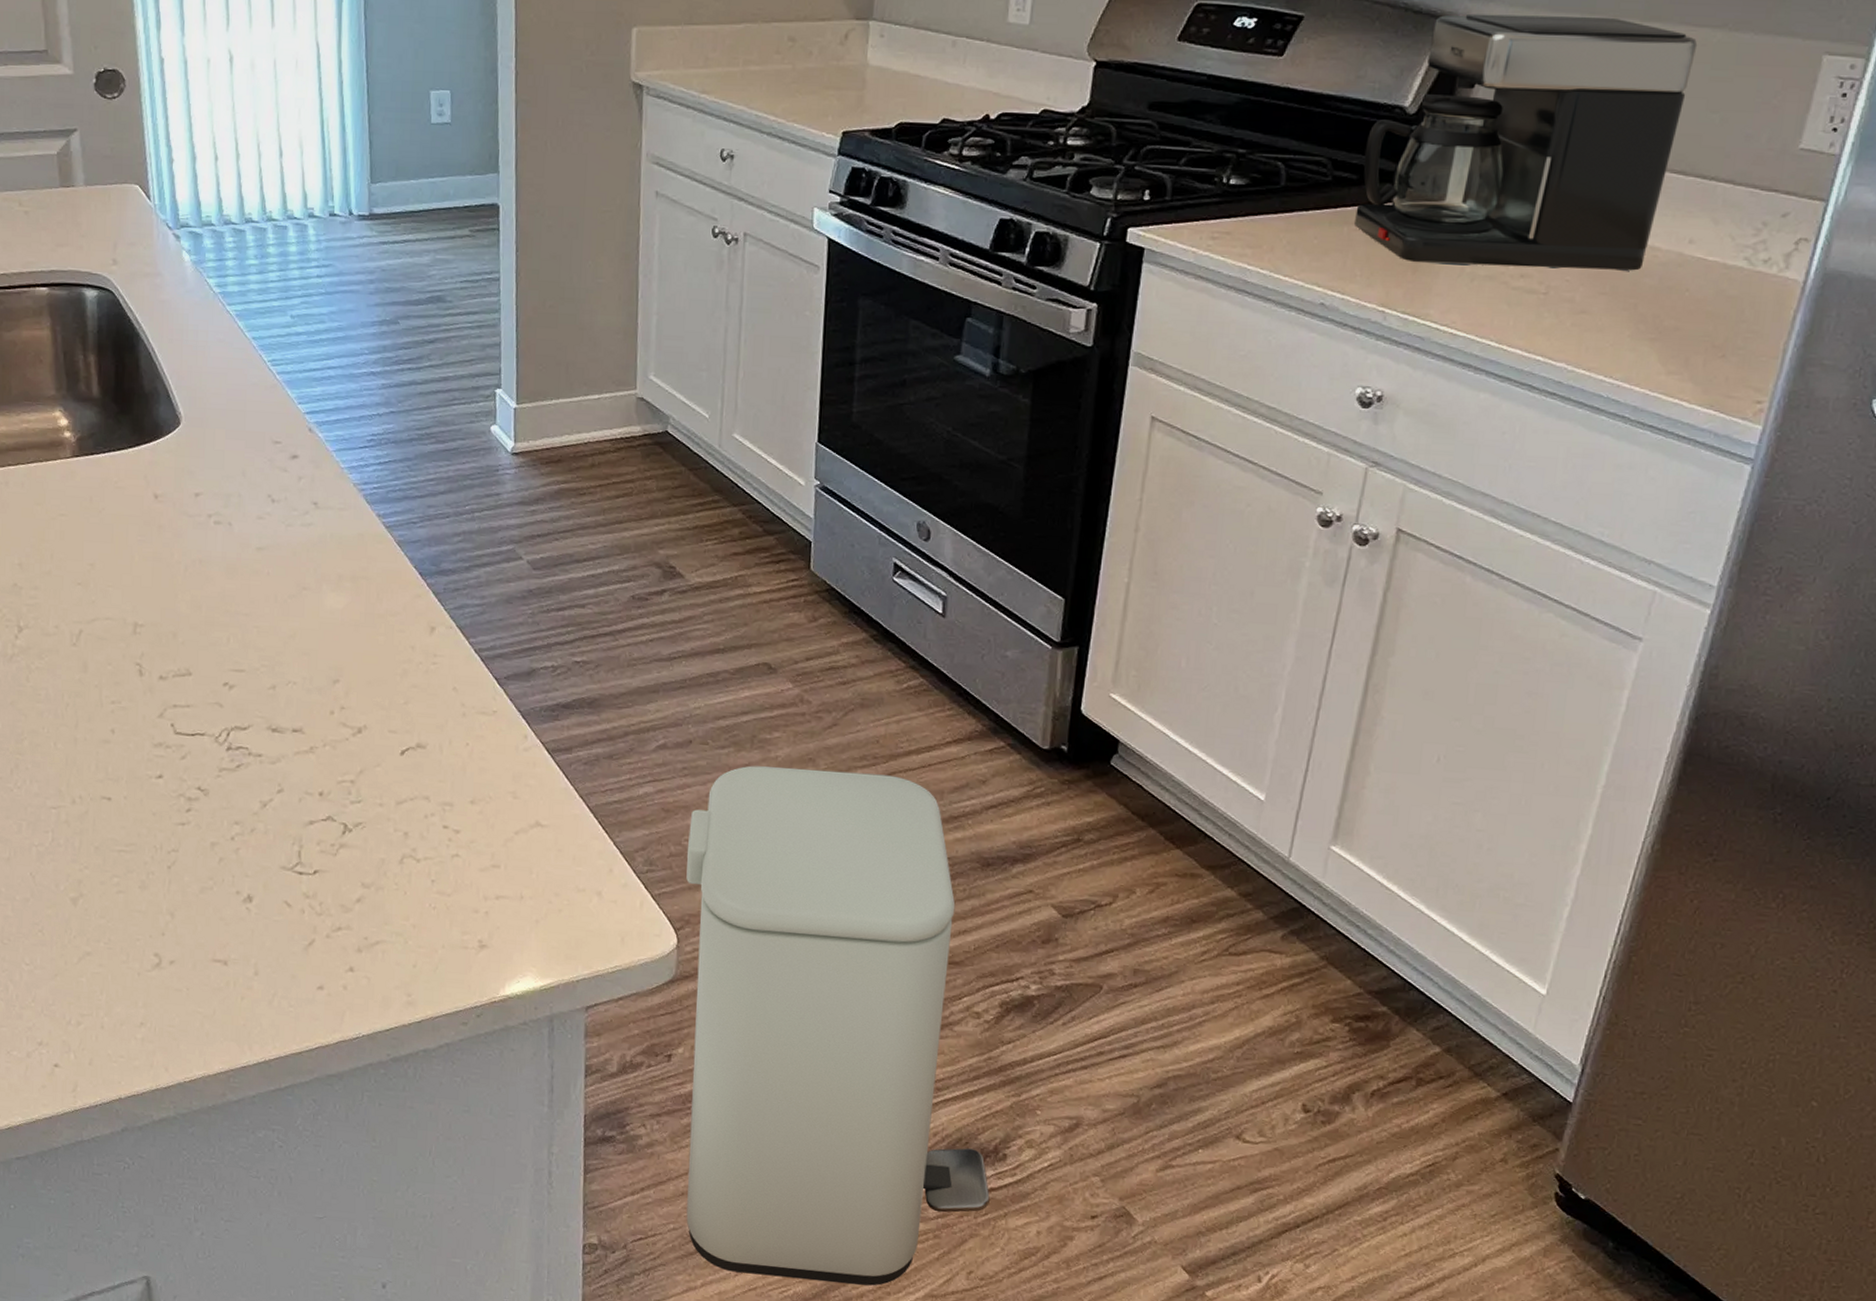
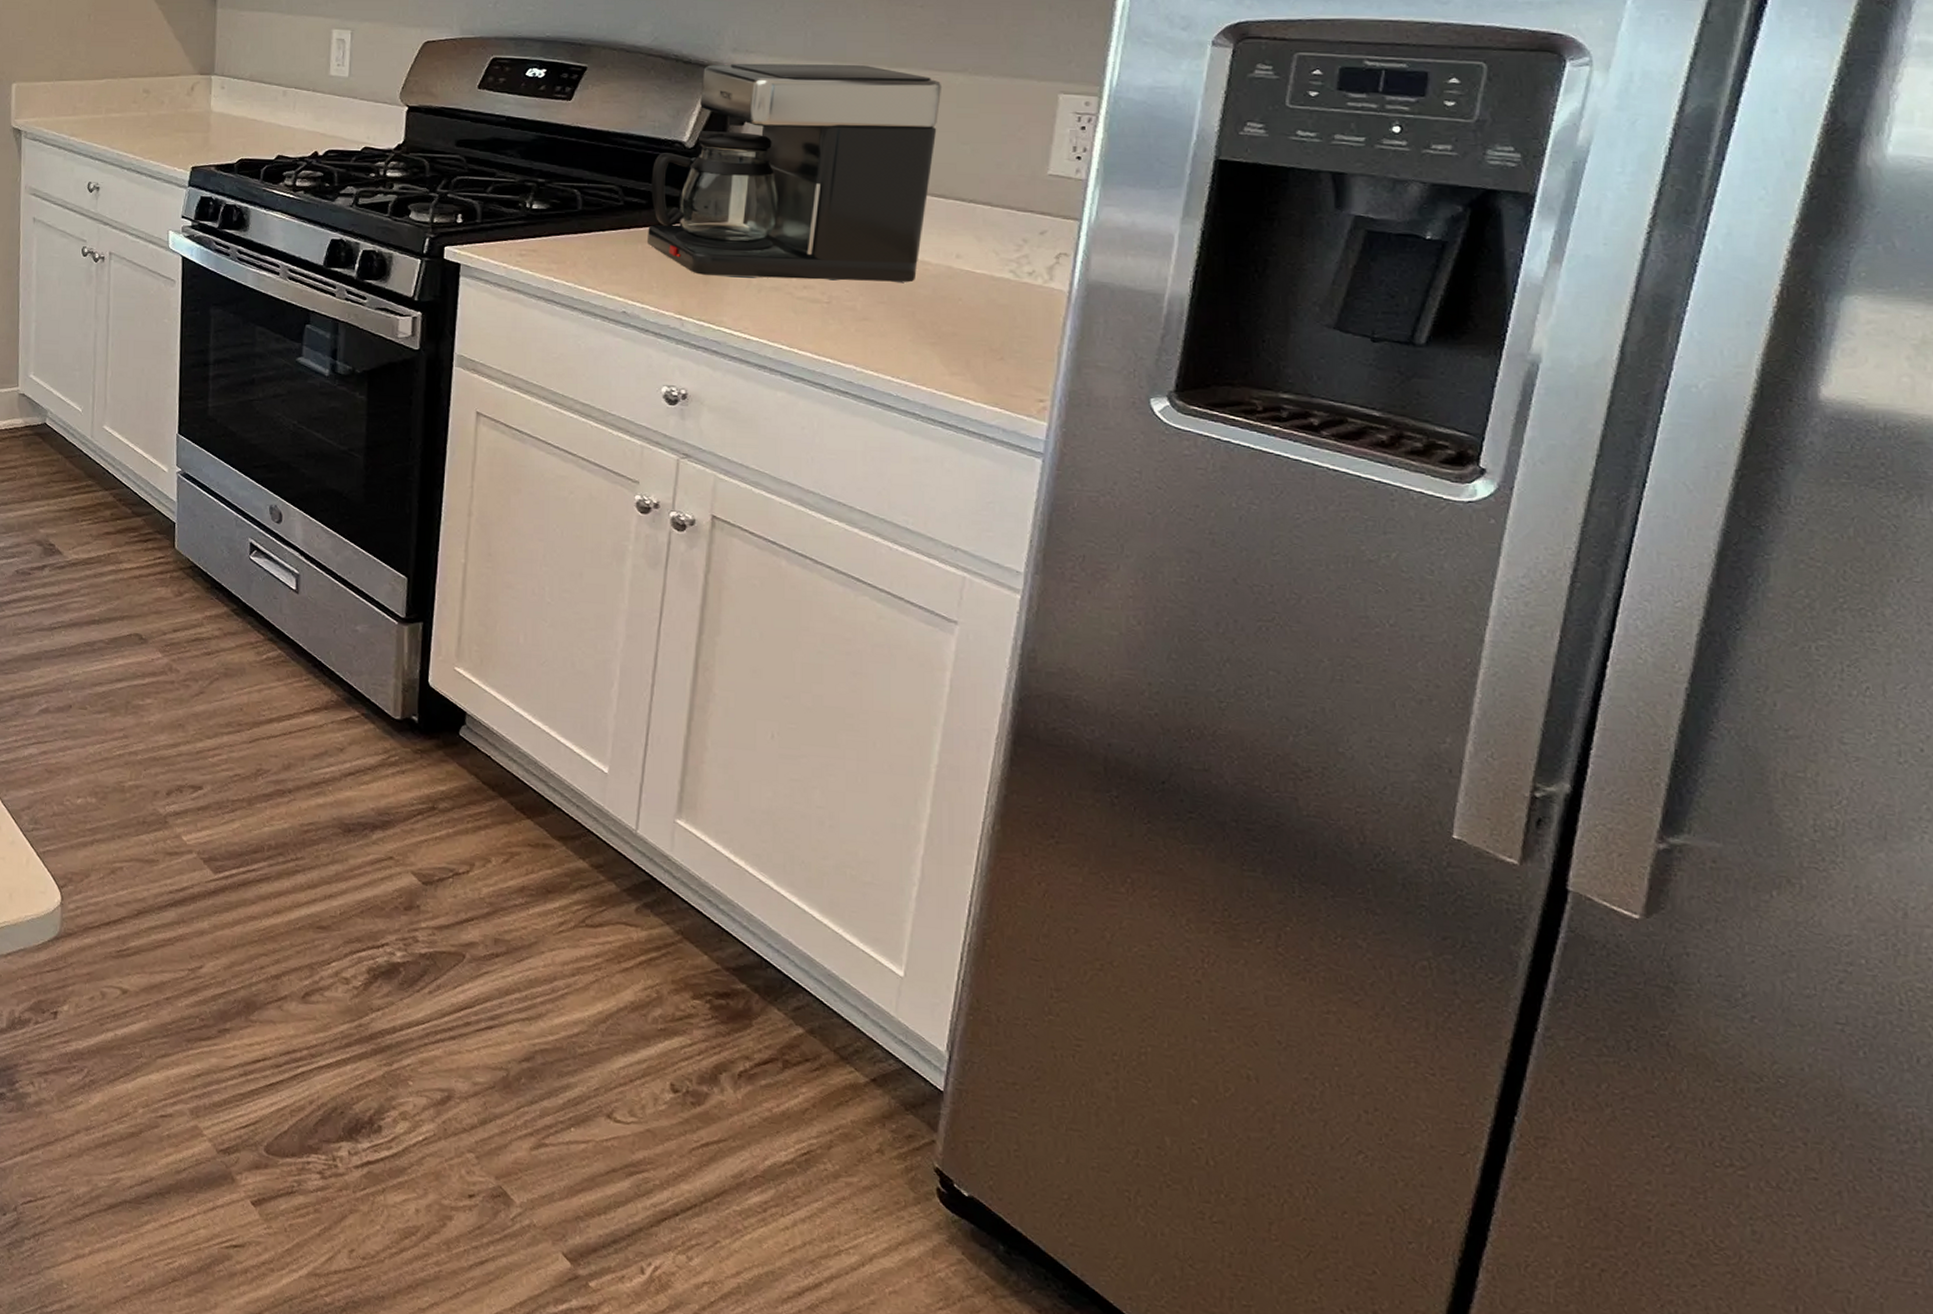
pedal bin: present [686,765,990,1286] -> none [68,730,367,1261]

